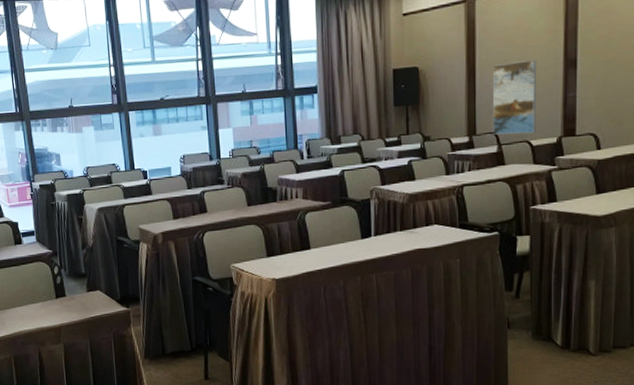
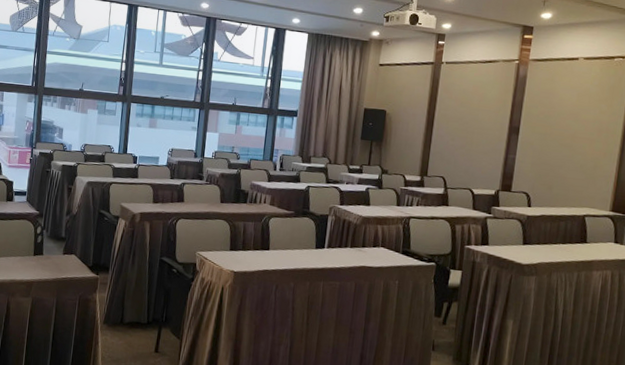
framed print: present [492,59,537,135] -> none [441,120,486,184]

